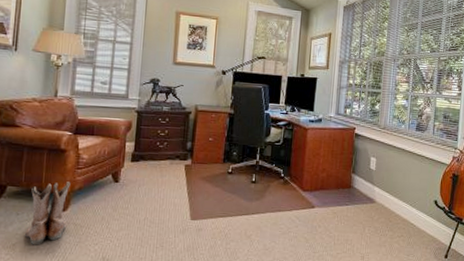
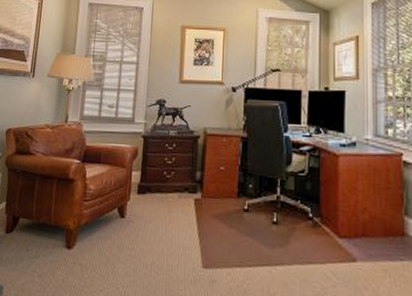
boots: present [25,182,71,245] -> none [33,215,78,287]

